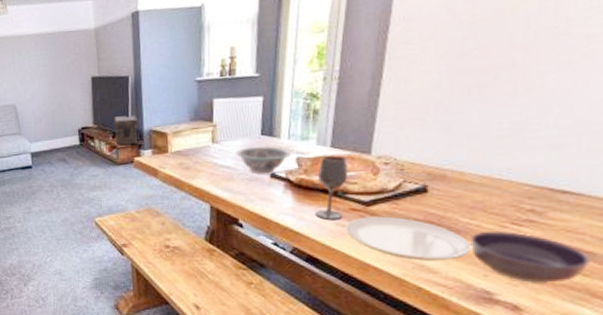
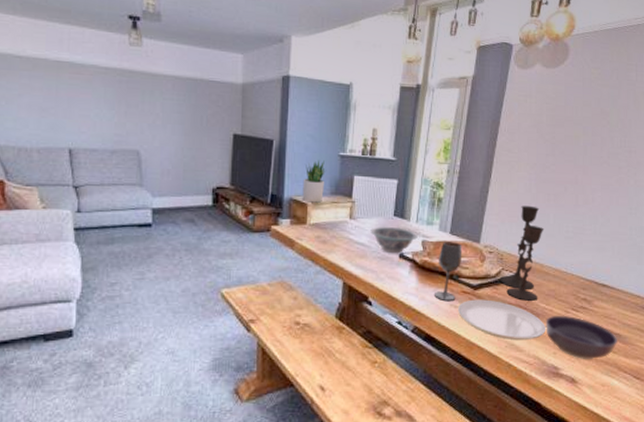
decorative box: present [114,115,139,146] -> none [253,179,279,212]
planter: none [160,88,184,132] -> present [302,160,326,203]
candlestick: none [400,103,464,216] -> present [499,205,544,301]

